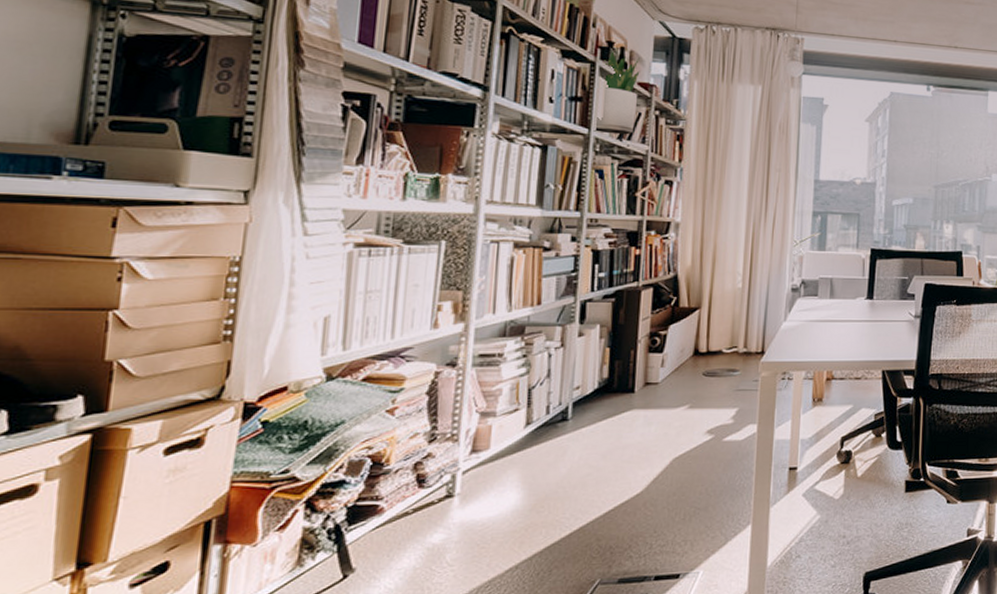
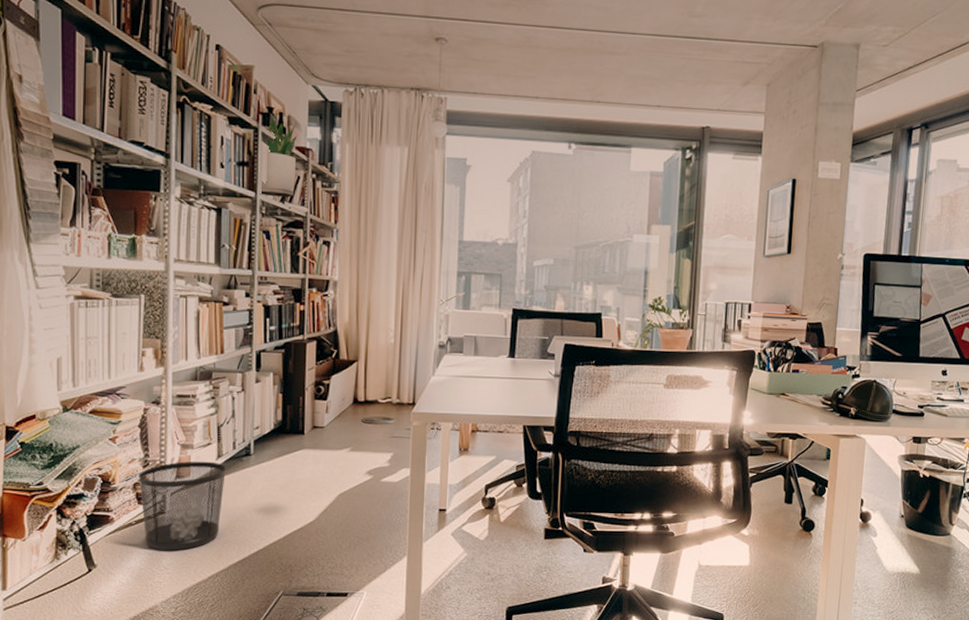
waste bin: none [421,430,536,543] -> present [138,461,226,550]

